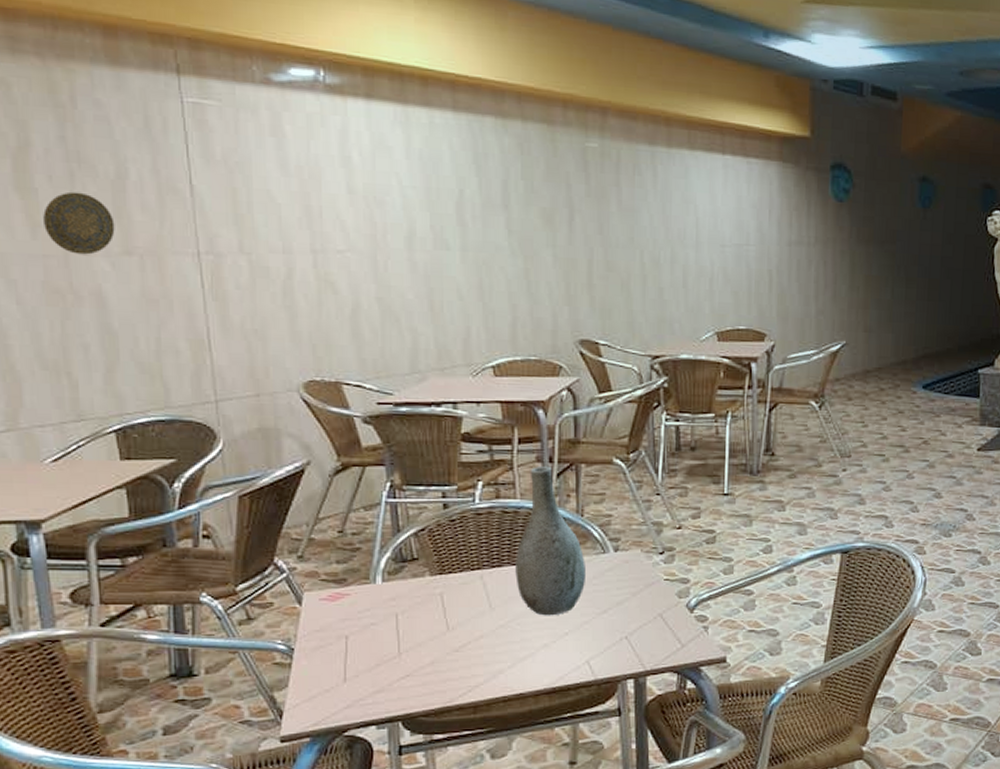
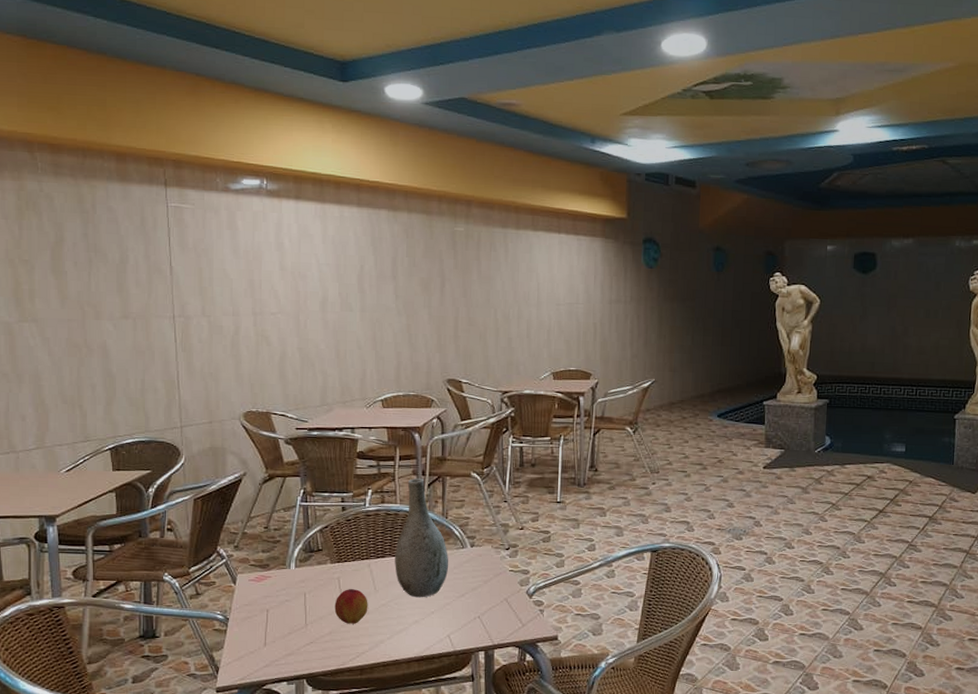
decorative plate: present [43,191,115,255] -> none [70,273,117,319]
peach: none [437,607,482,651] -> present [334,589,368,624]

